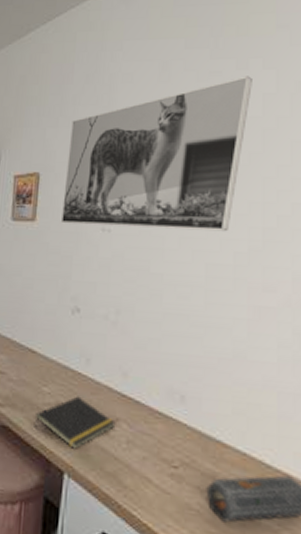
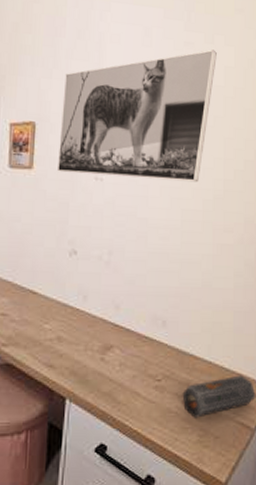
notepad: present [33,396,116,449] -> none [37,329,110,376]

